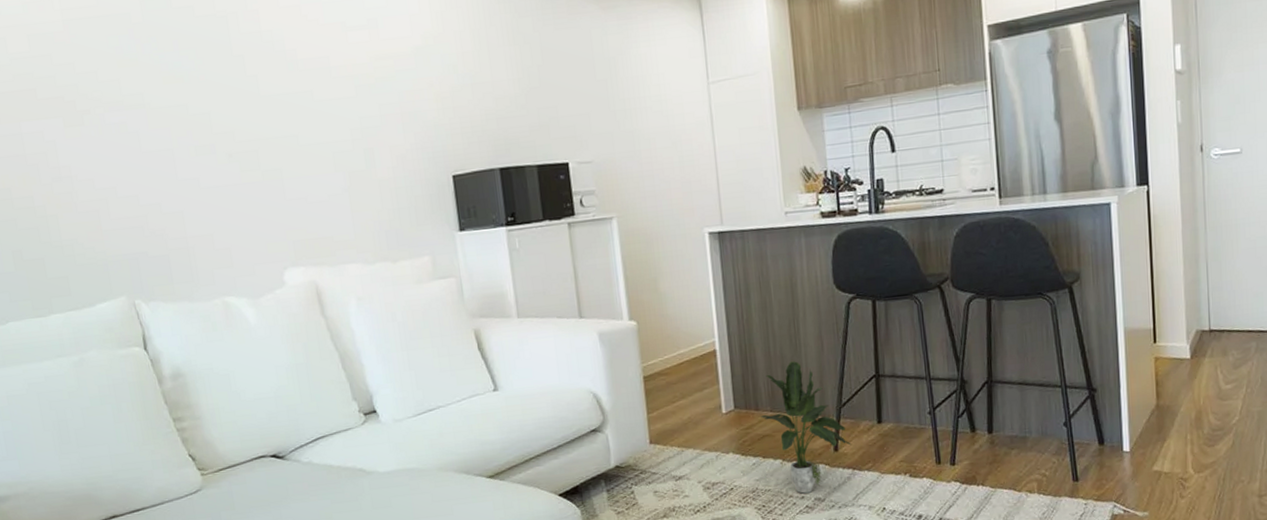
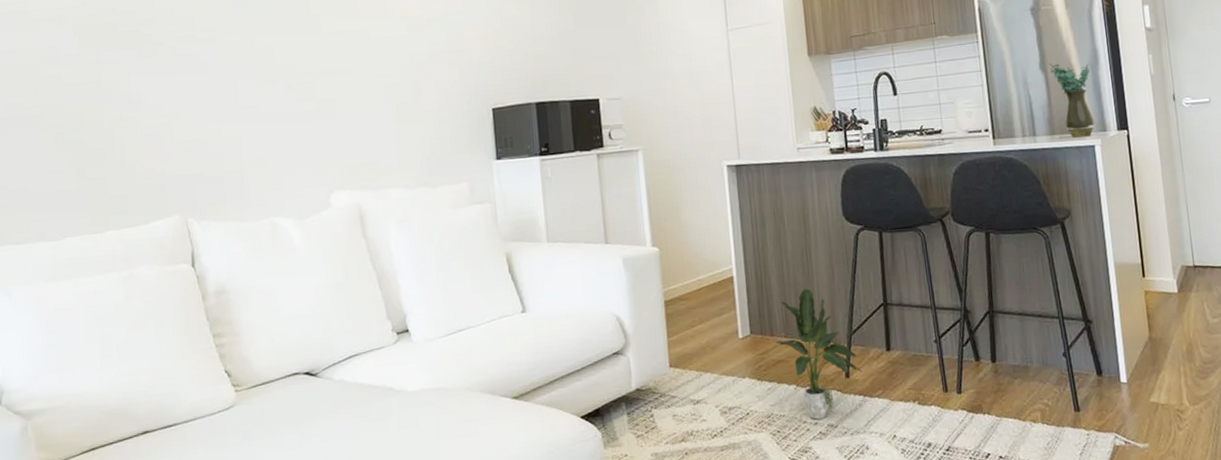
vase: none [1065,113,1113,195] -> present [1049,63,1095,138]

